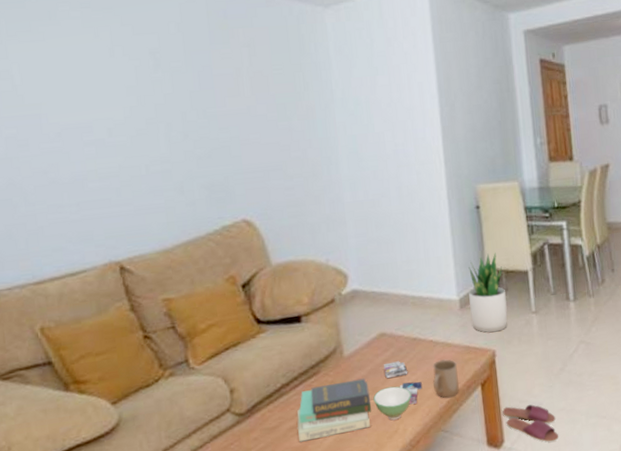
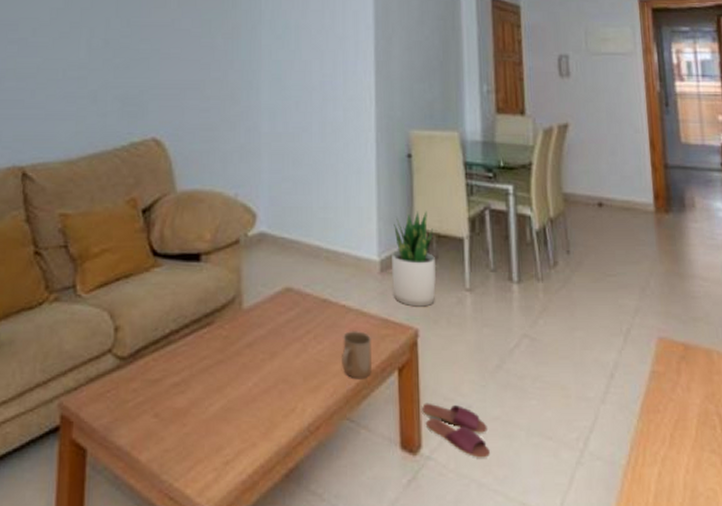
books: present [297,378,372,442] -> none [181,338,268,403]
bowl: present [373,386,412,421] -> none [271,354,315,396]
magazine: present [383,361,422,405] -> none [286,324,329,380]

